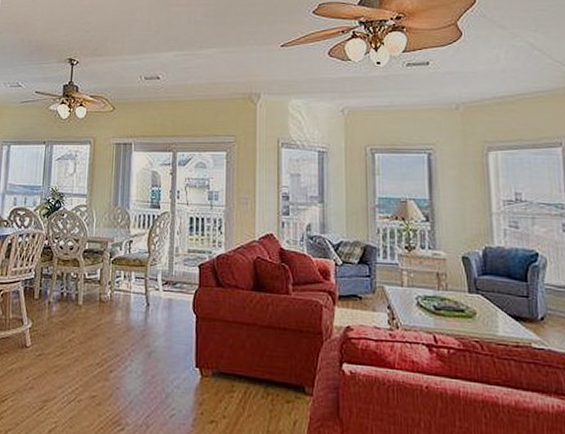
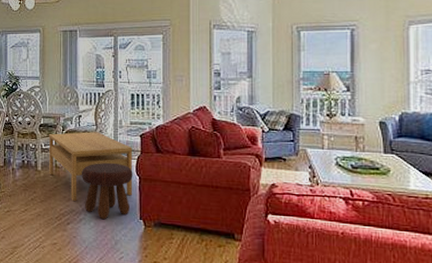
coffee table: none [92,260,190,344] -> present [49,132,133,202]
footstool: none [129,297,189,366] -> present [81,162,133,219]

